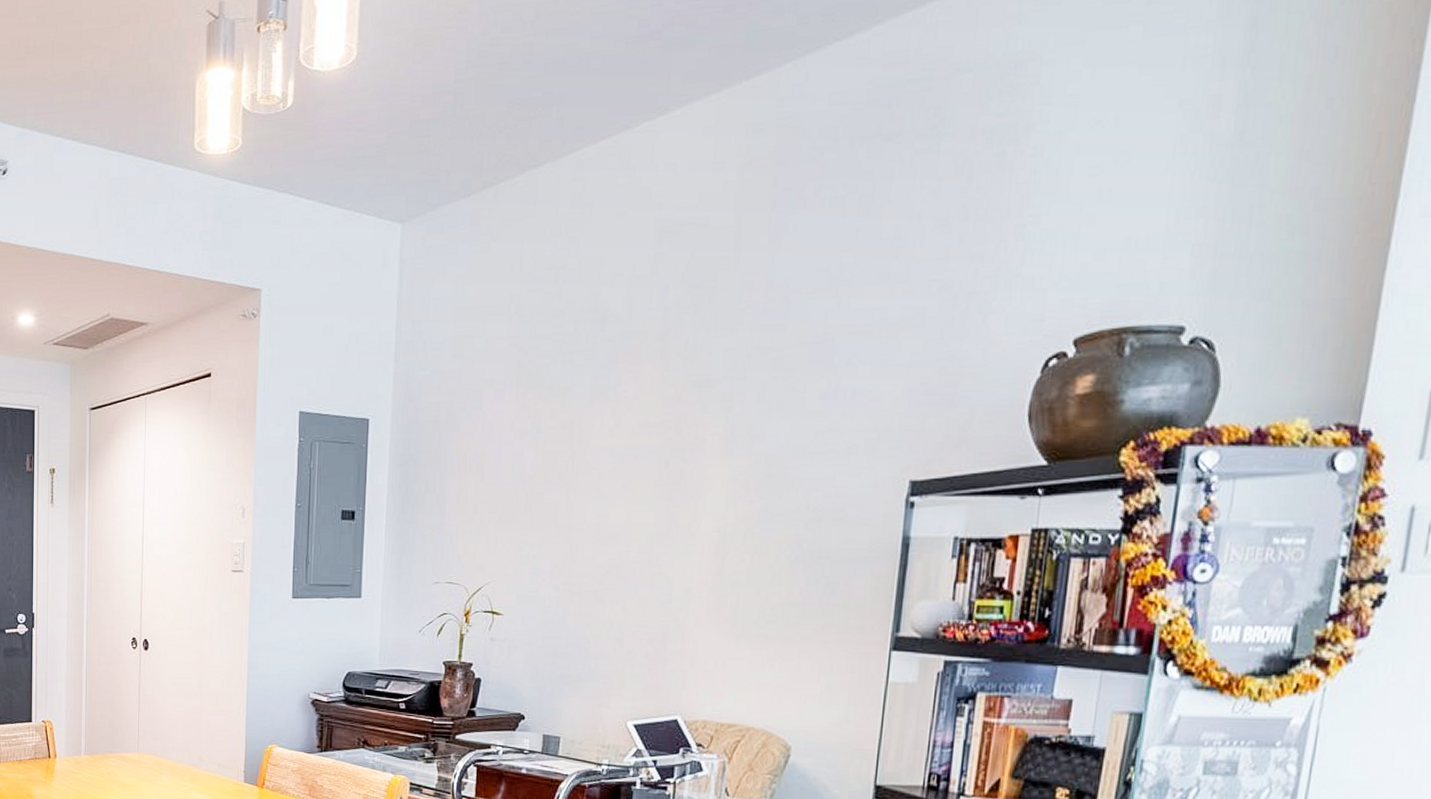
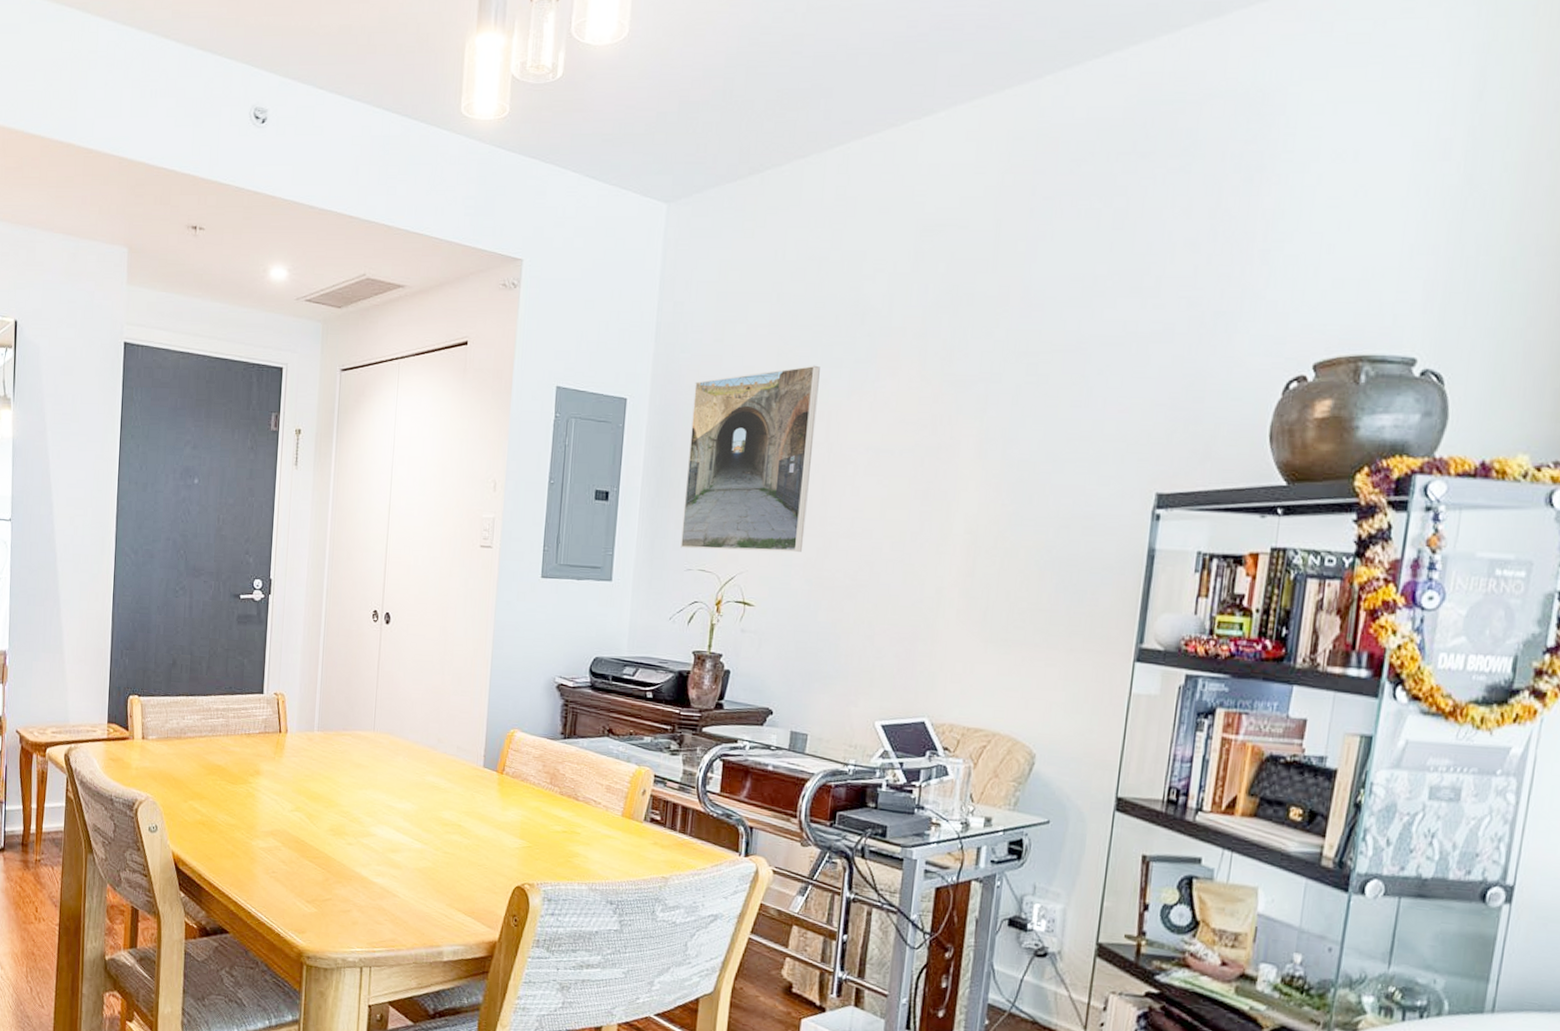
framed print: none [428,374,561,562] -> present [680,365,820,552]

